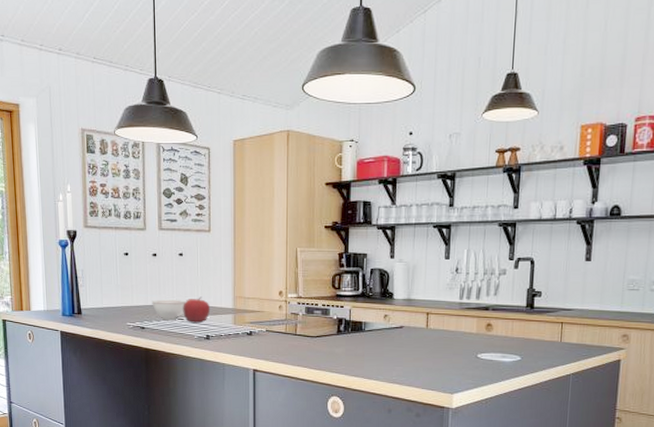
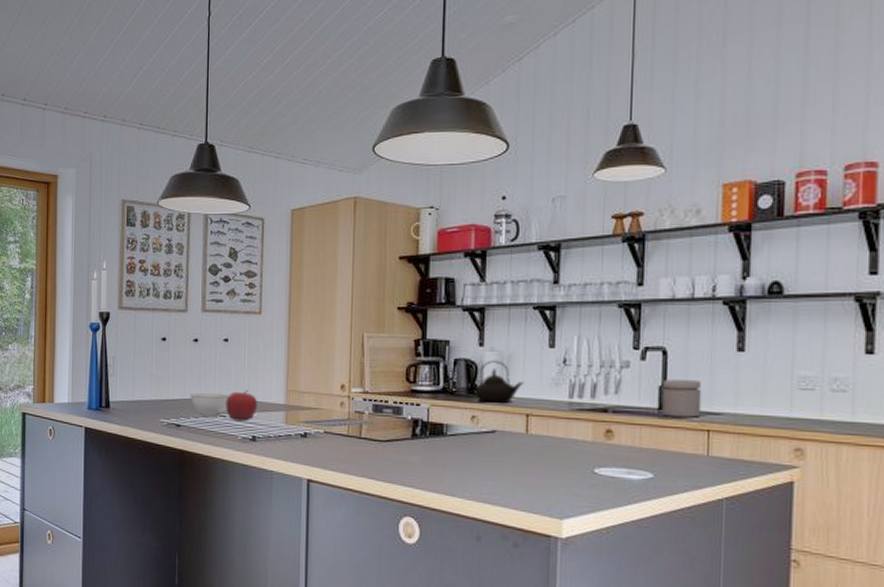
teakettle: none [387,269,426,305] -> present [475,360,525,404]
jar: none [529,284,559,313] -> present [662,379,702,418]

